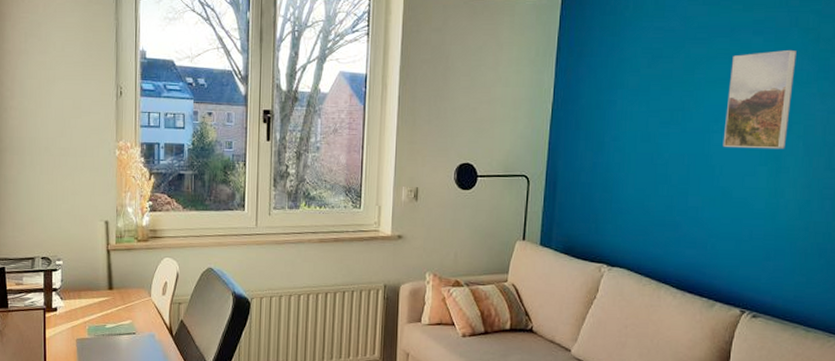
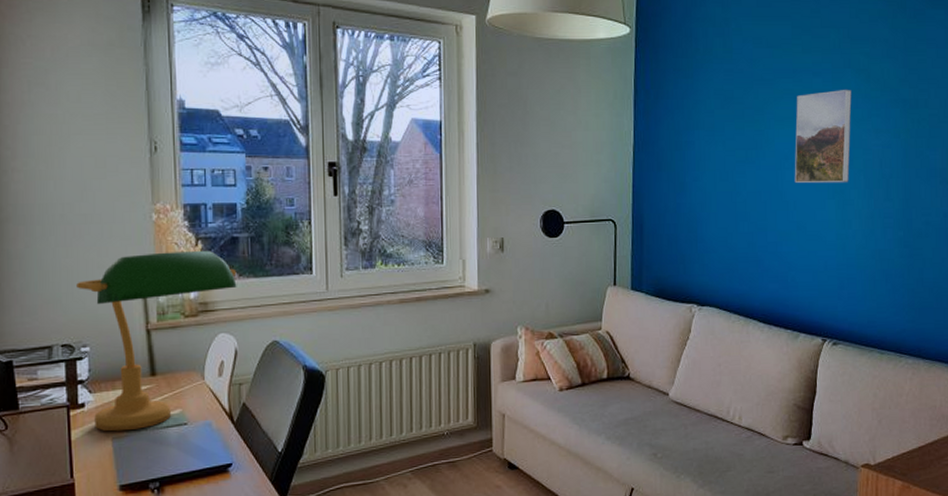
desk lamp: none [55,184,181,335] -> present [77,251,237,432]

